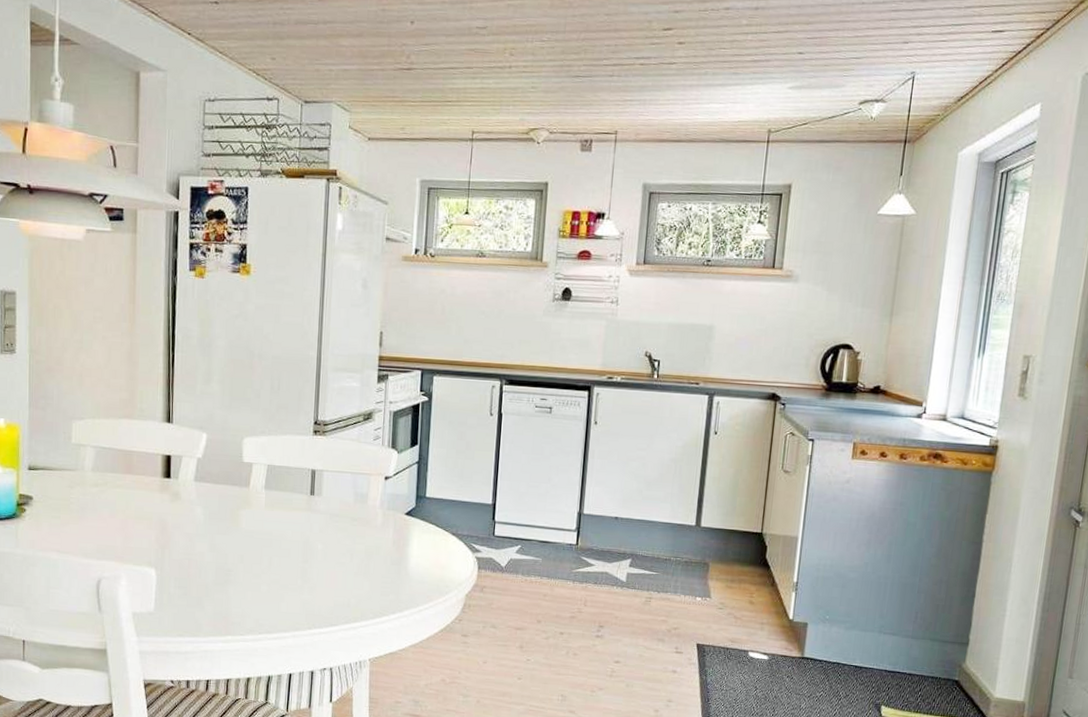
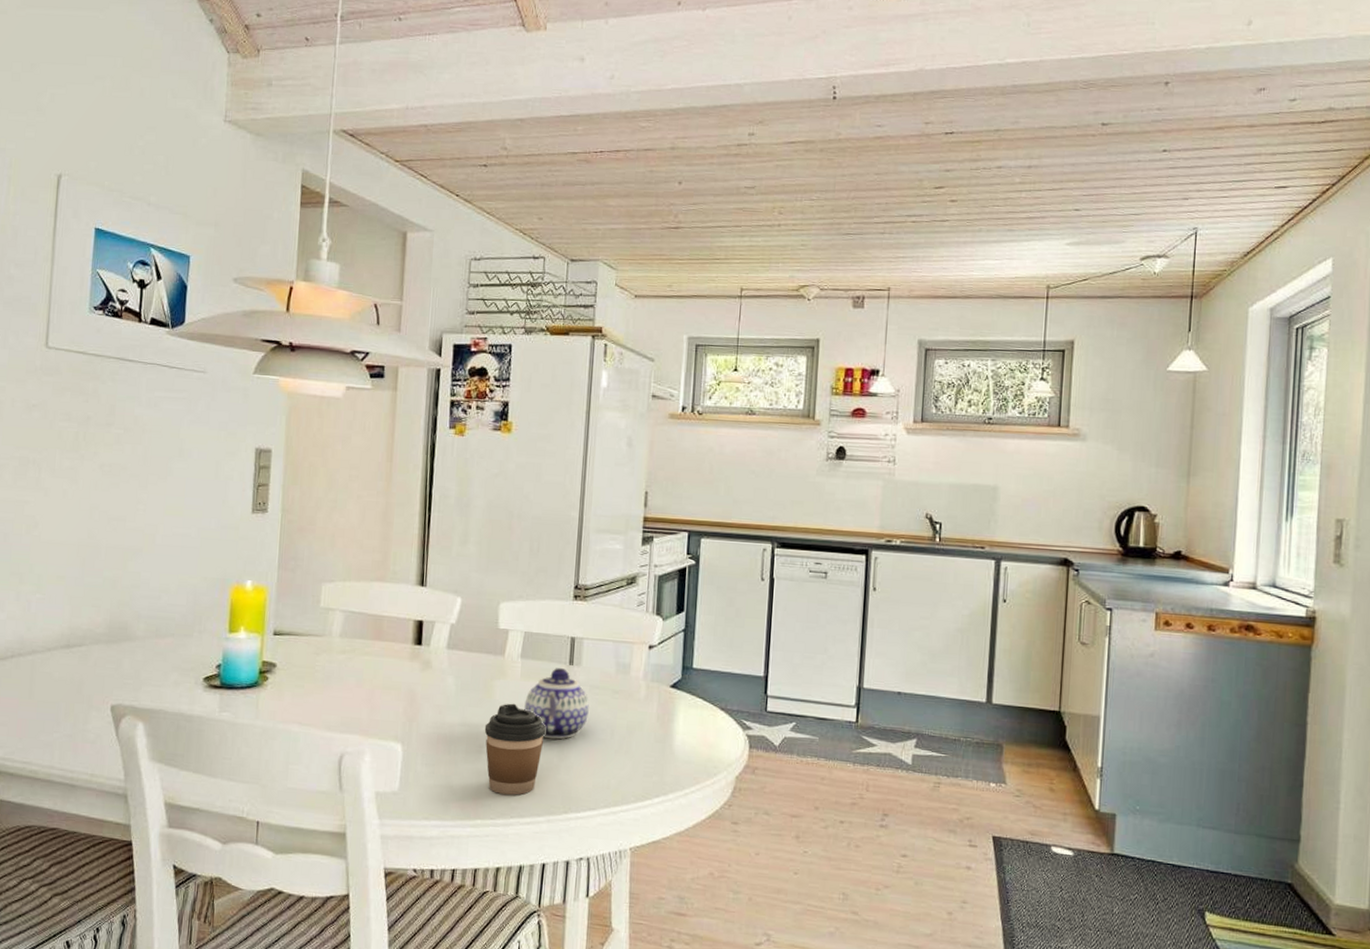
coffee cup: none [232,531,290,614] -> present [484,703,546,795]
teapot: none [269,498,330,563] -> present [524,668,589,740]

